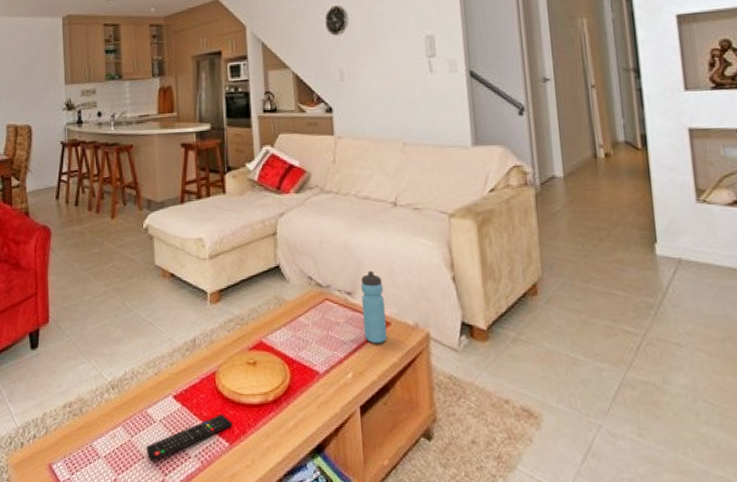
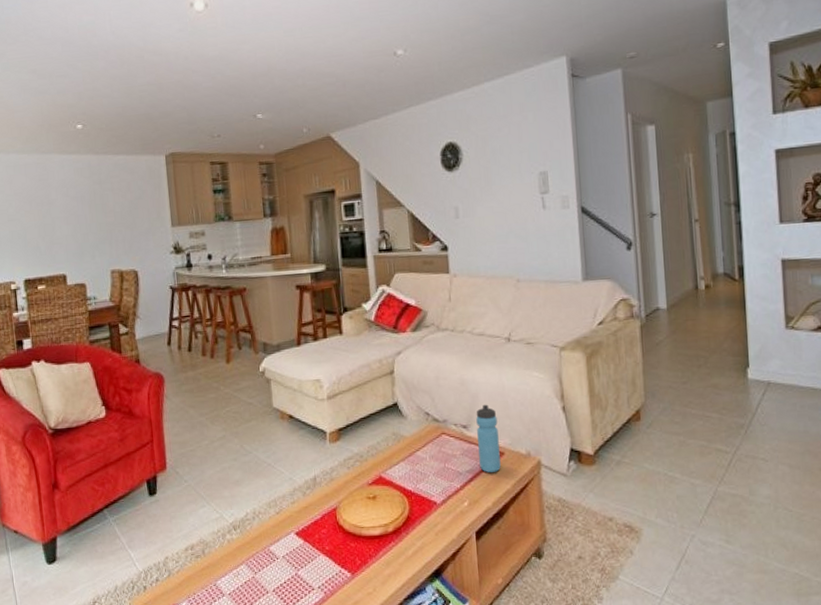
remote control: present [146,414,233,461] -> none [270,546,354,595]

